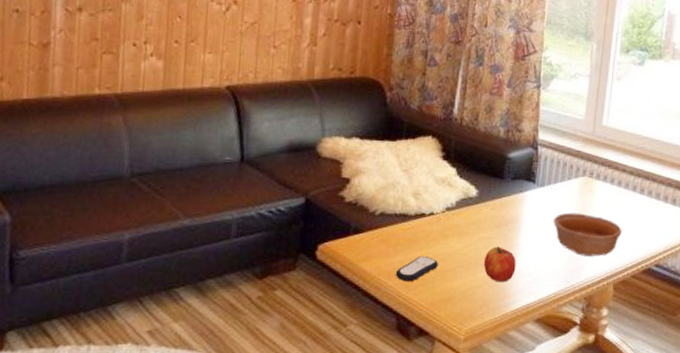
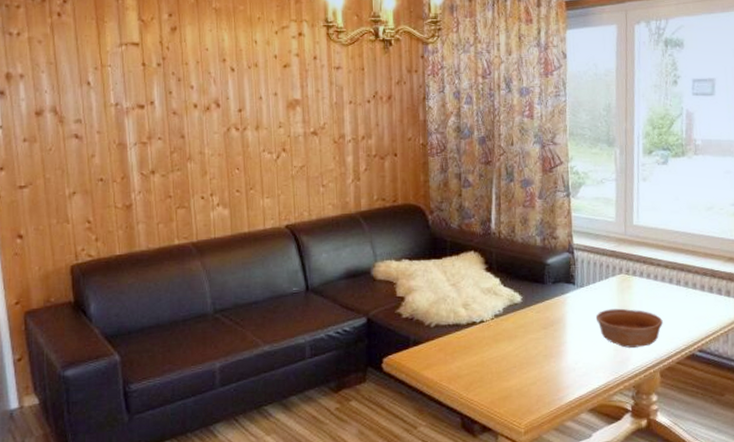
remote control: present [395,255,438,282] -> none [455,360,493,385]
apple: present [483,246,516,283] -> none [534,346,565,379]

